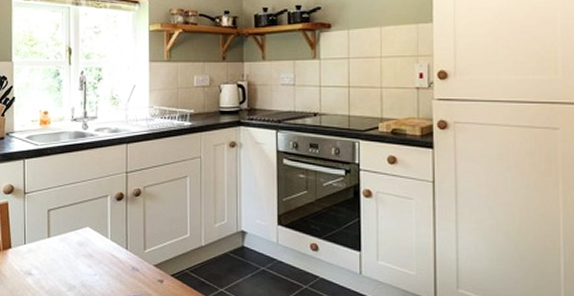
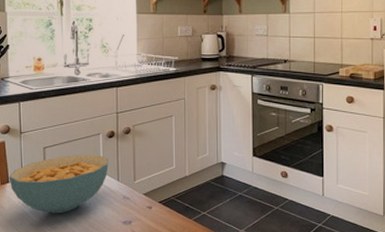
cereal bowl: none [11,219,117,284] -> present [9,155,109,213]

